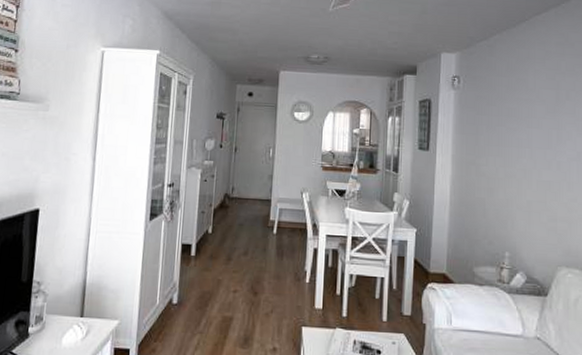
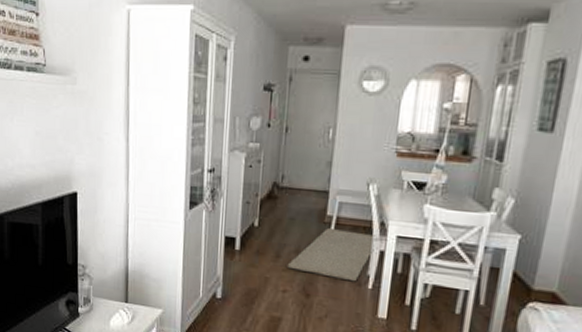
rug: none [237,232,310,278] -> present [287,228,376,282]

